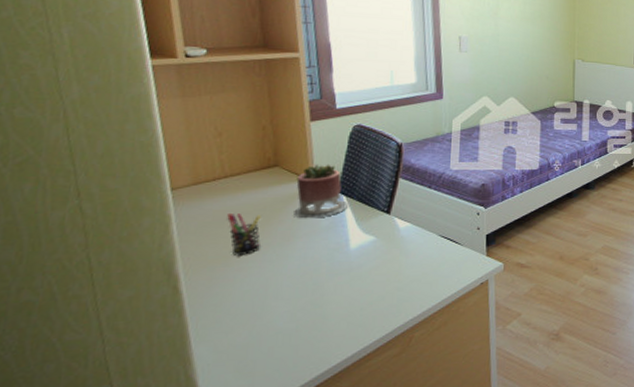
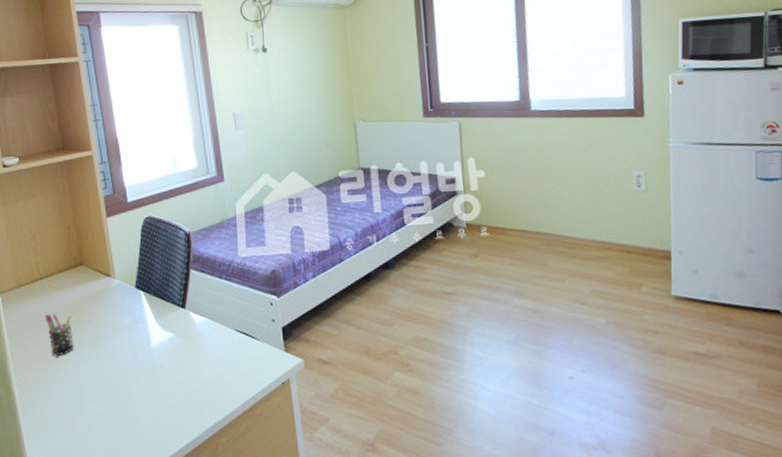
succulent planter: present [293,164,349,219] -> none [99,259,147,317]

